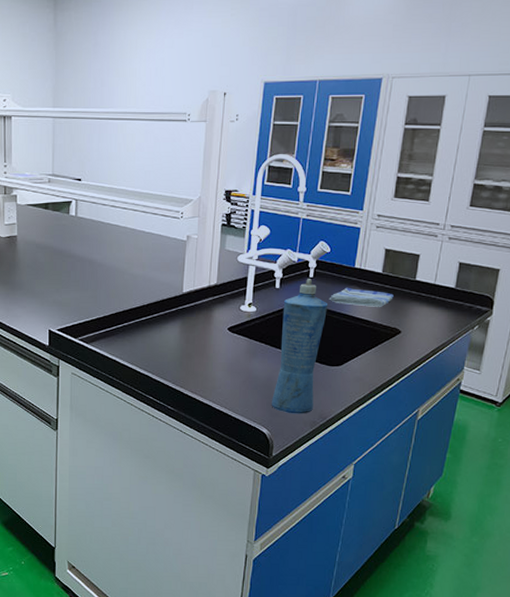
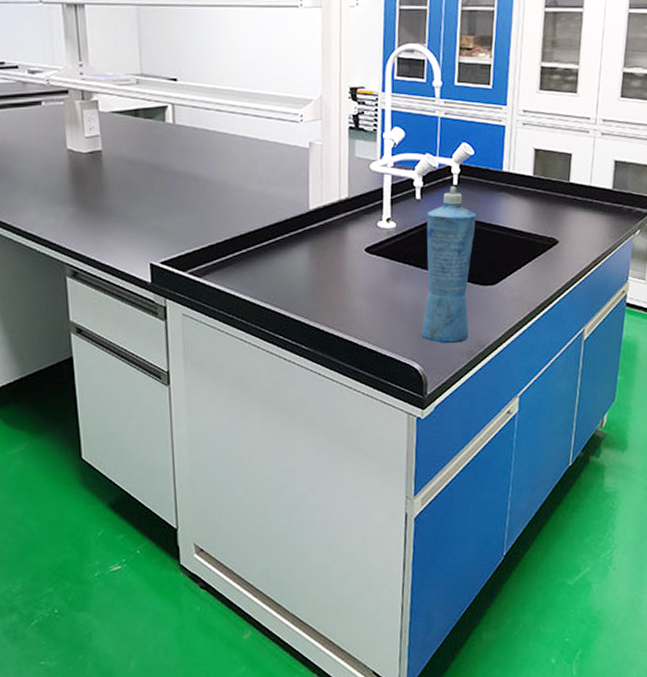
dish towel: present [329,287,394,307] -> none [476,194,547,215]

